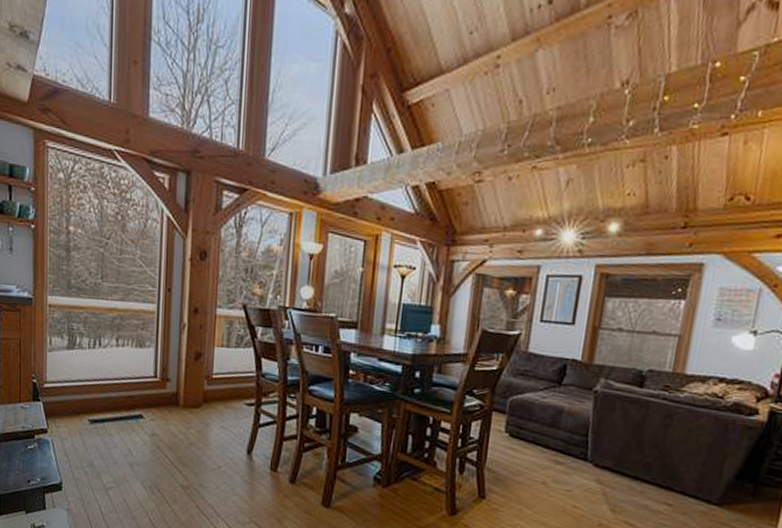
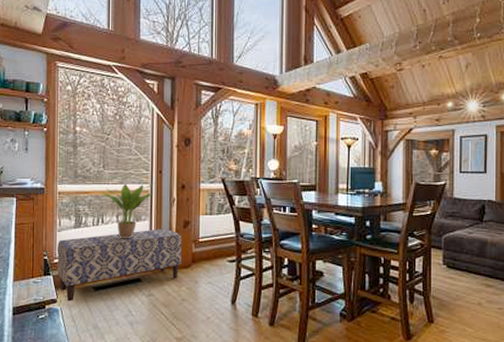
bench: none [47,358,192,434] -> present [56,228,182,302]
potted plant: none [100,301,163,368] -> present [102,181,156,239]

